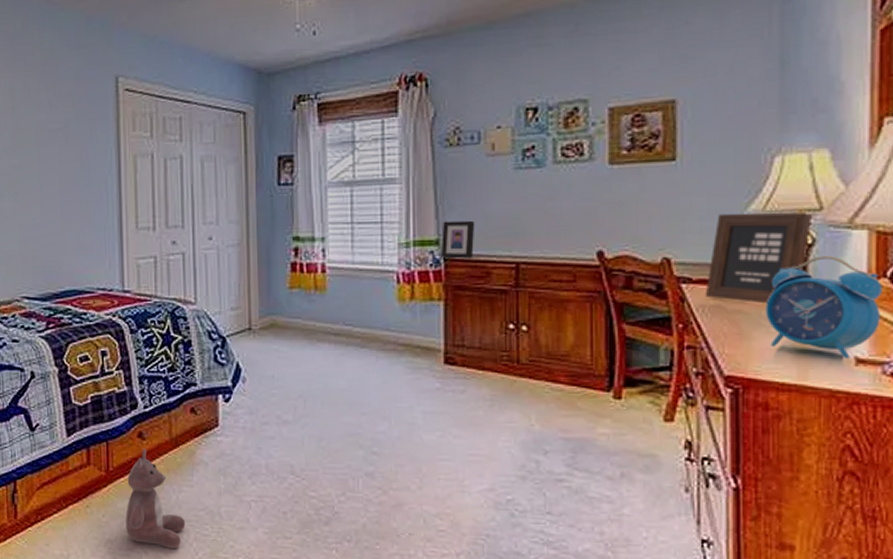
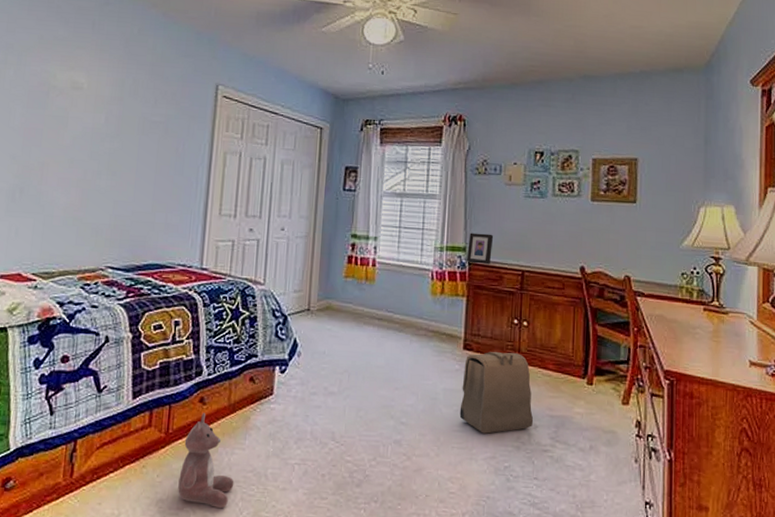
backpack: none [444,364,542,462] -> present [459,351,534,434]
picture frame: present [705,212,812,304] -> none [652,246,723,317]
alarm clock: present [765,256,882,359] -> none [692,283,766,361]

